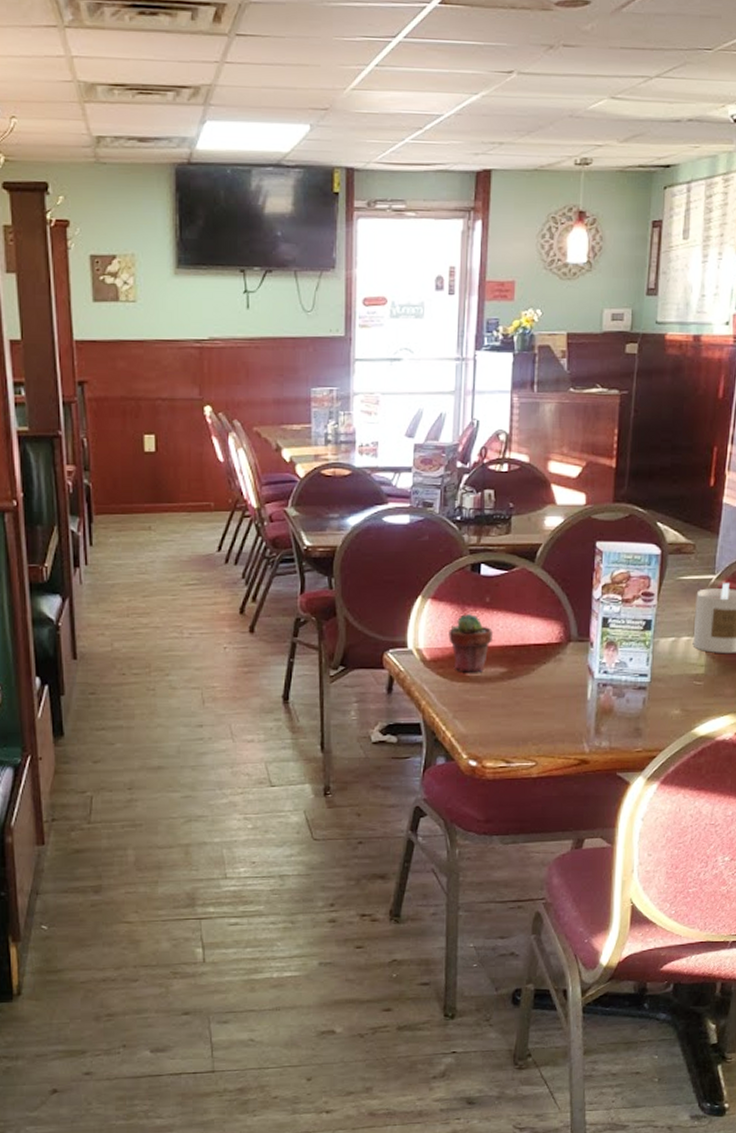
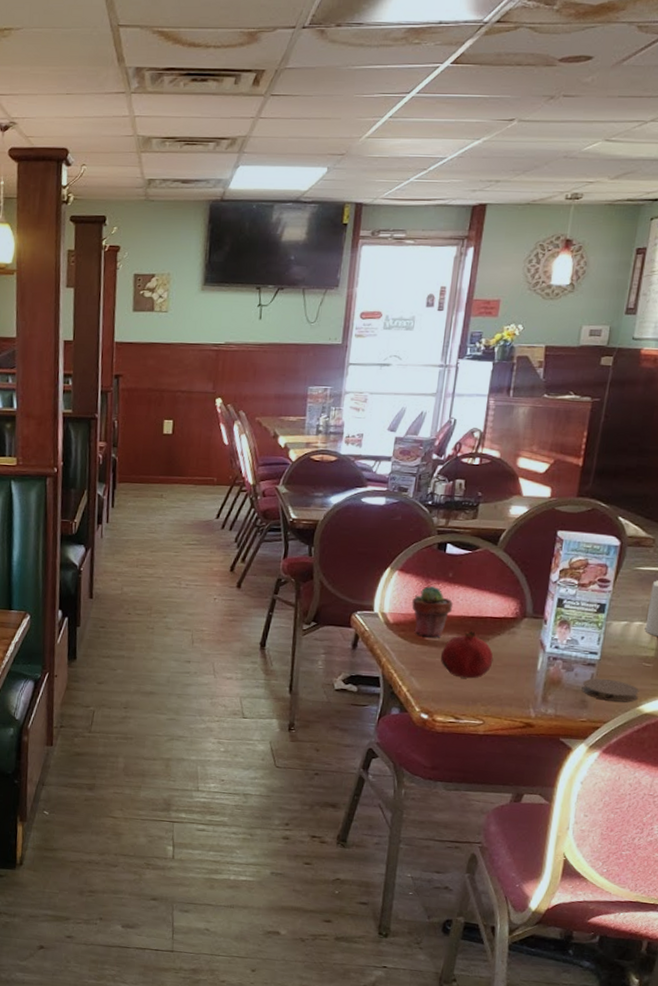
fruit: none [484,661,541,716] -> present [440,630,494,679]
coaster: none [634,702,692,726] -> present [581,678,639,703]

